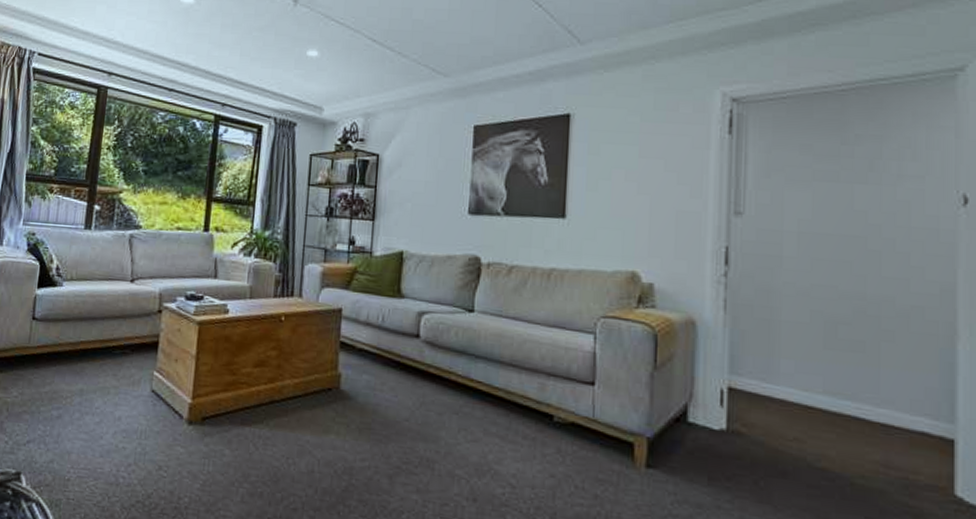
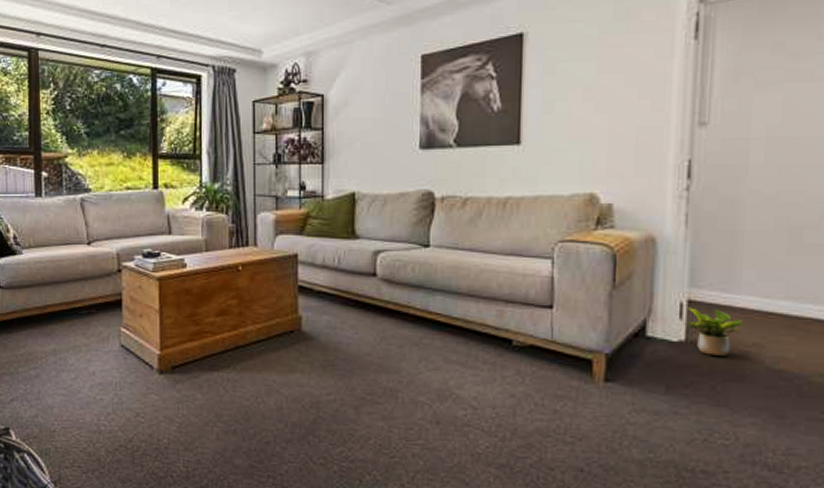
potted plant: none [725,395,786,449] -> present [684,307,746,356]

